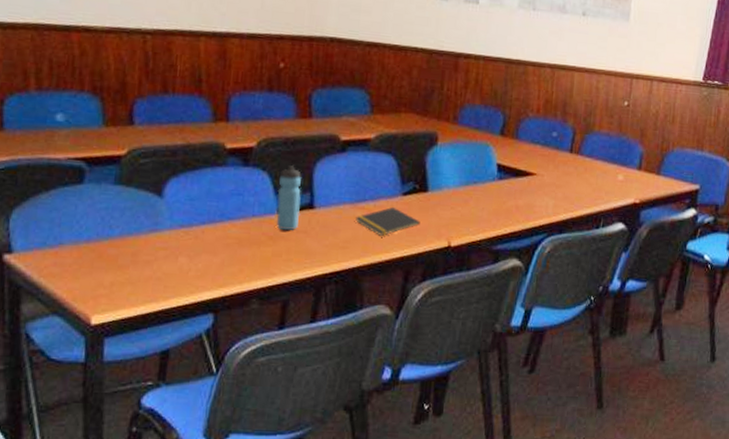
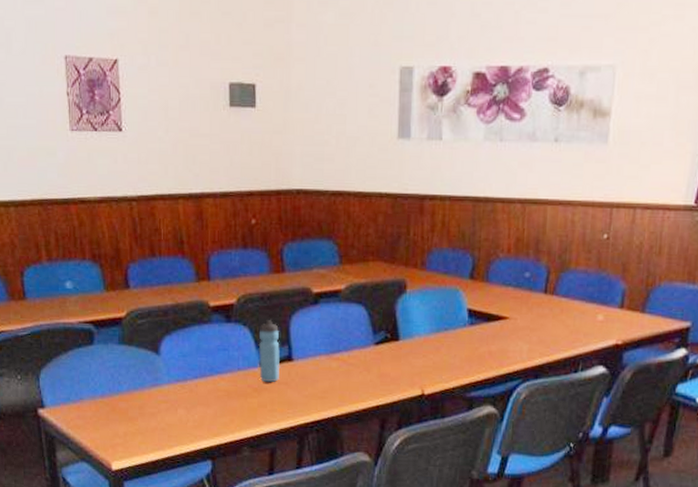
notepad: present [355,206,420,236] -> none [331,356,393,386]

